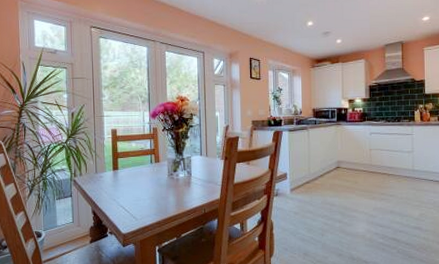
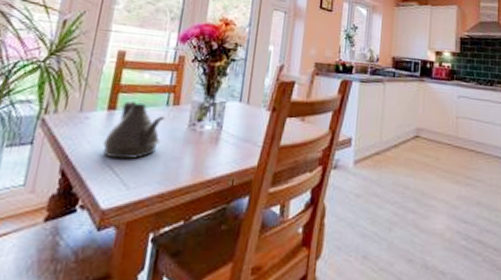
teapot: none [114,162,151,202] -> present [102,100,164,160]

